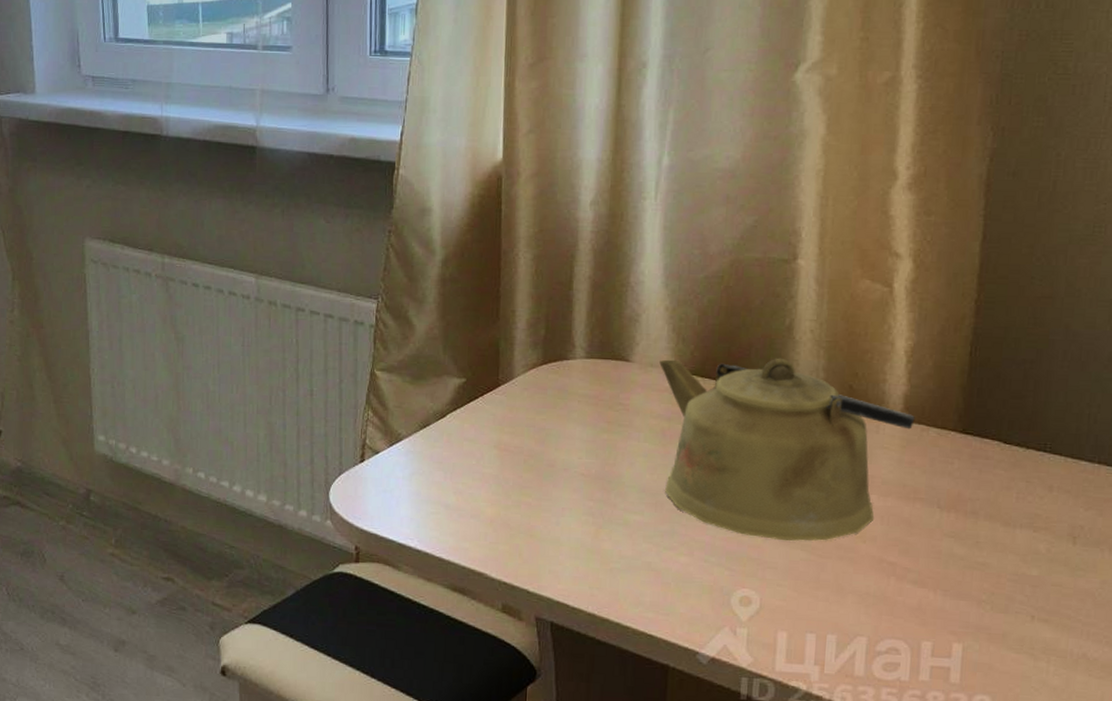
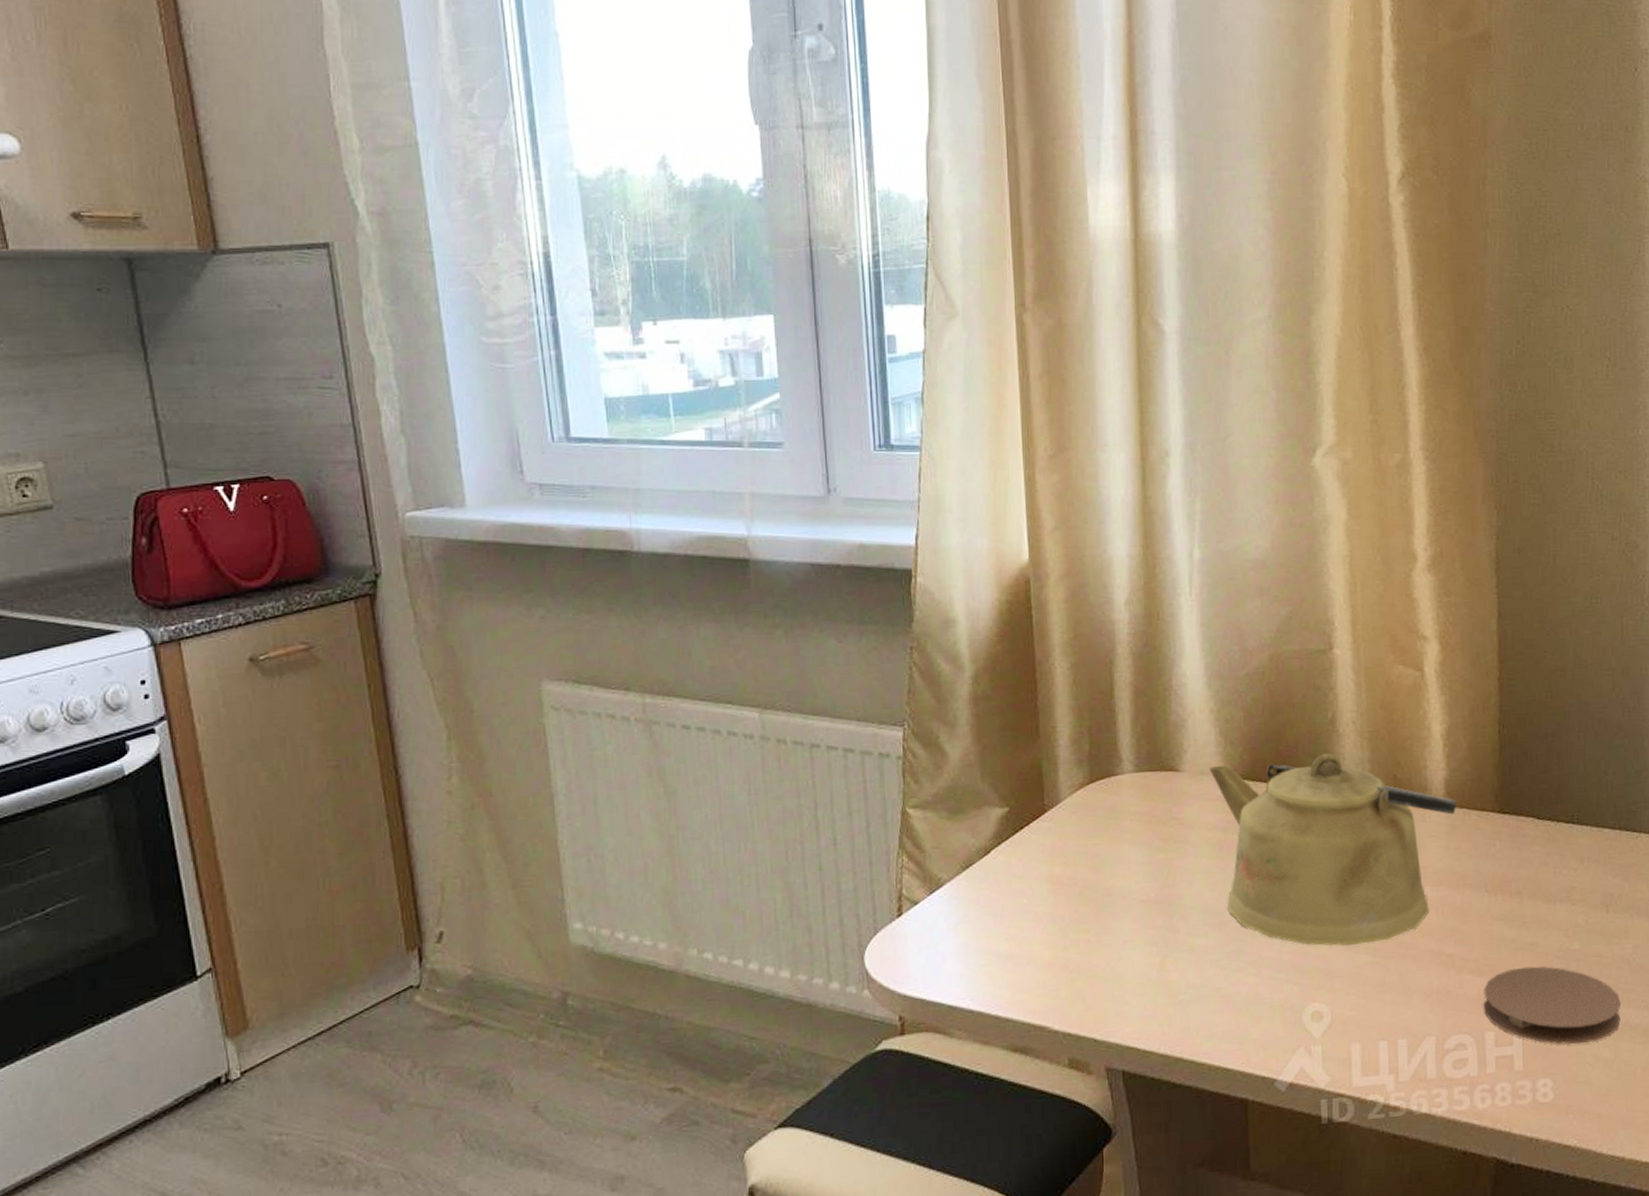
coaster: none [923,585,1079,669] -> present [1483,966,1621,1045]

